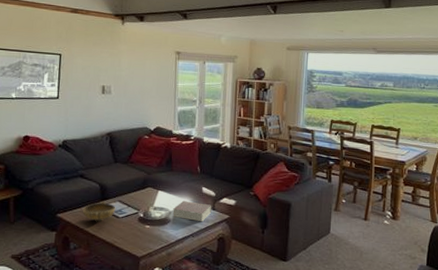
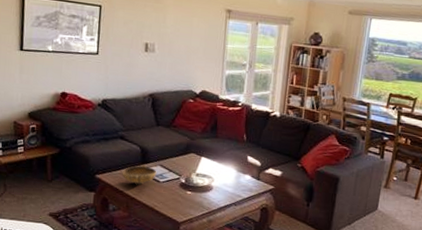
book: present [172,201,212,221] -> none [215,169,257,191]

